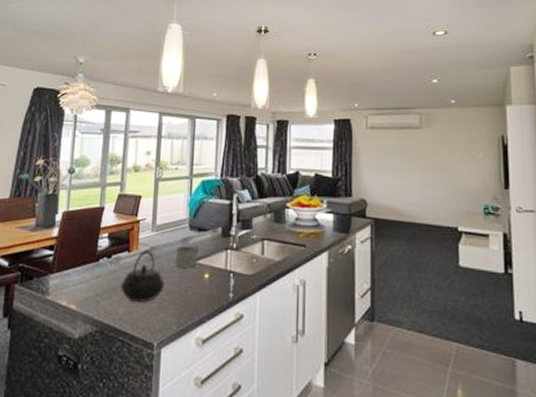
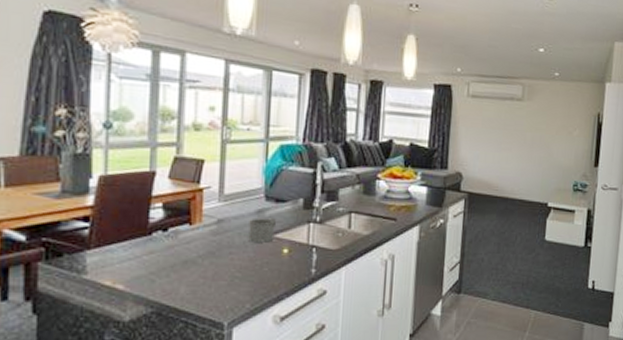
kettle: present [120,249,165,302] -> none [181,222,236,280]

